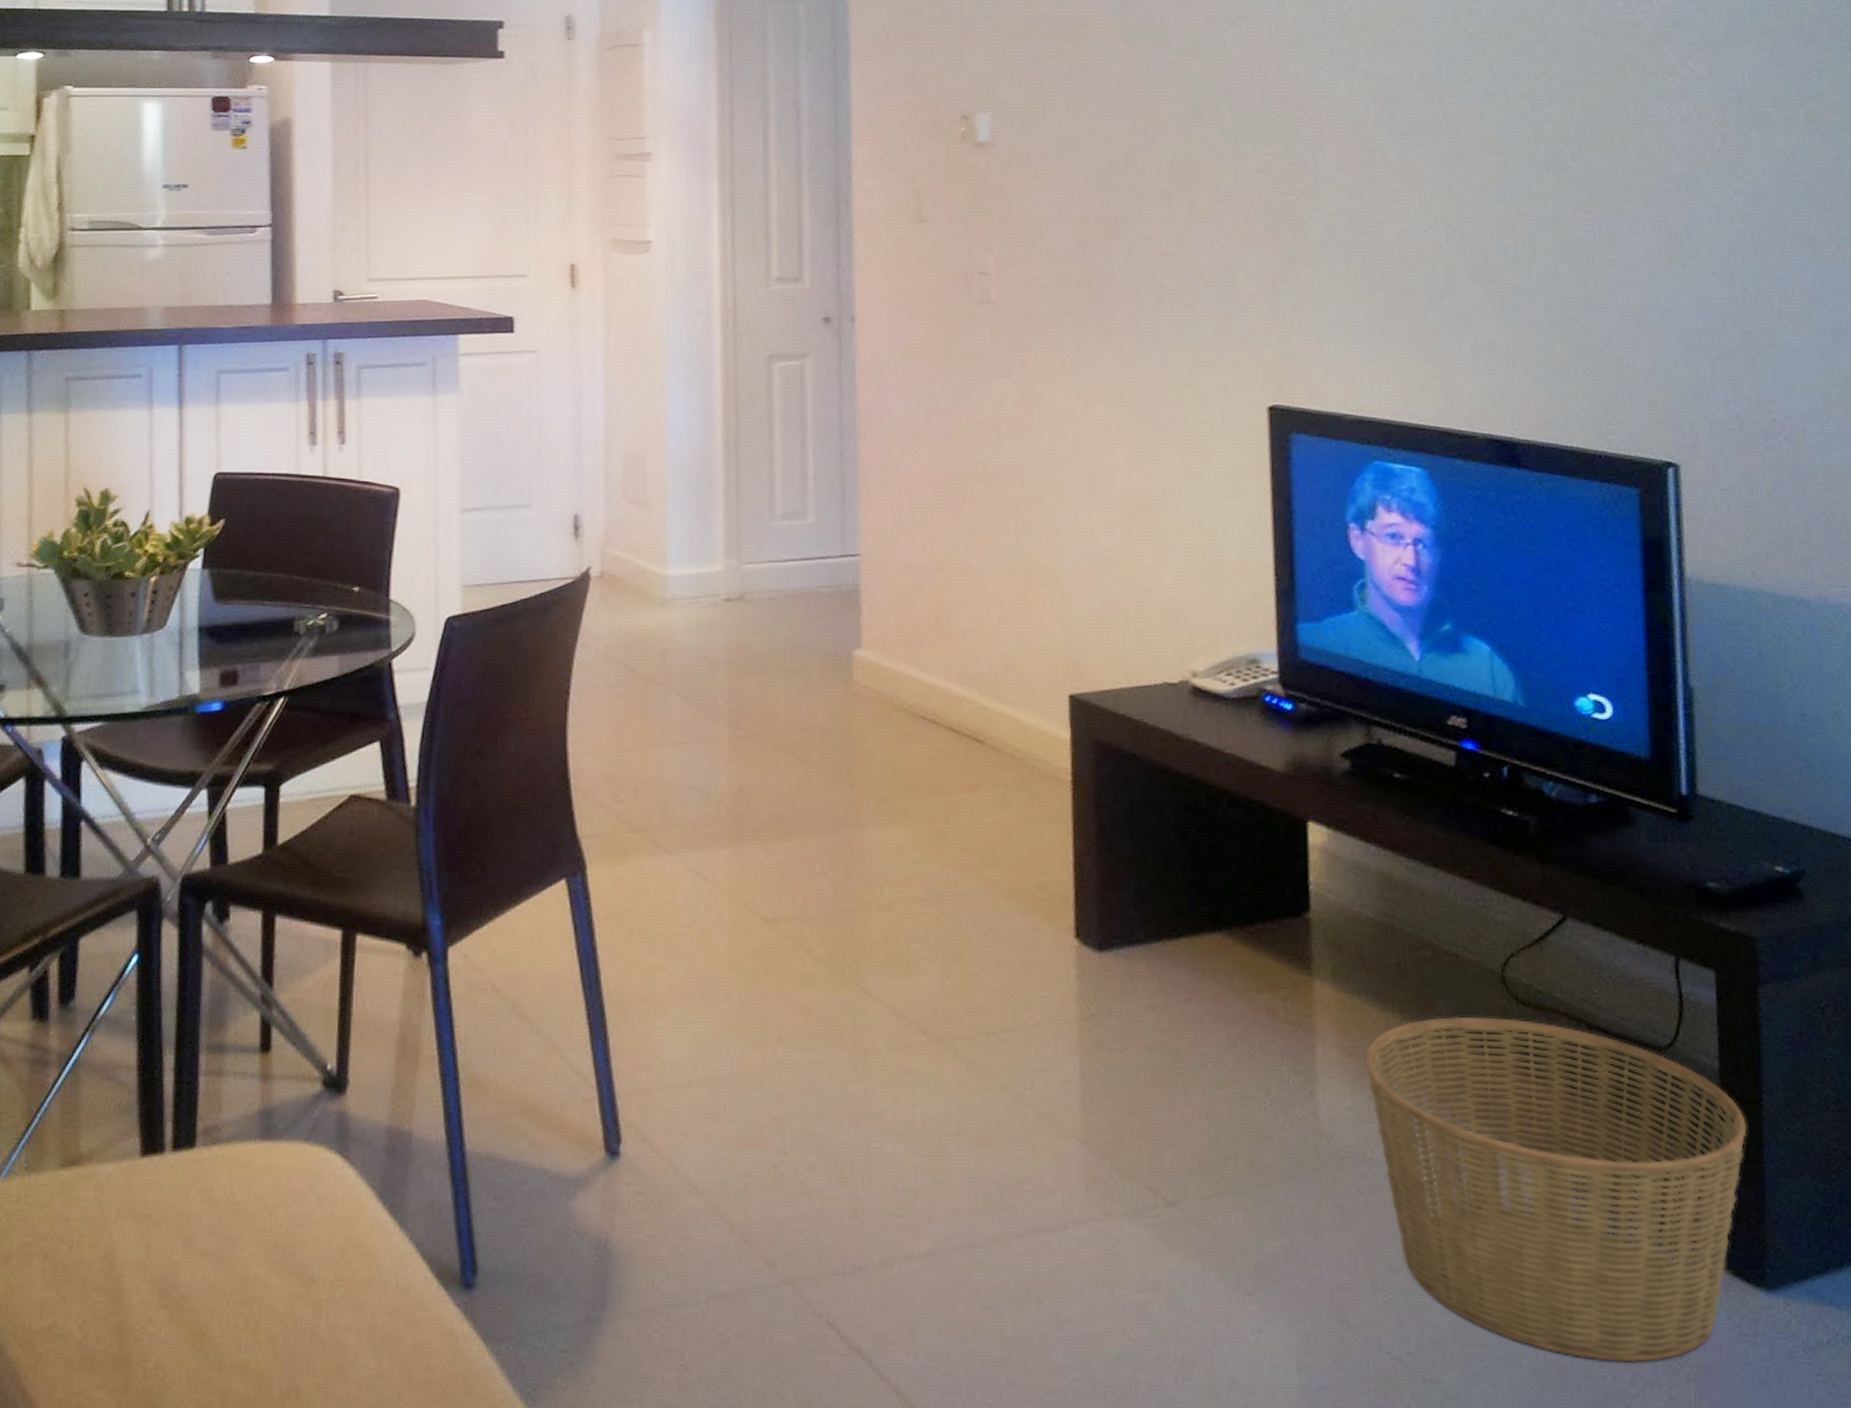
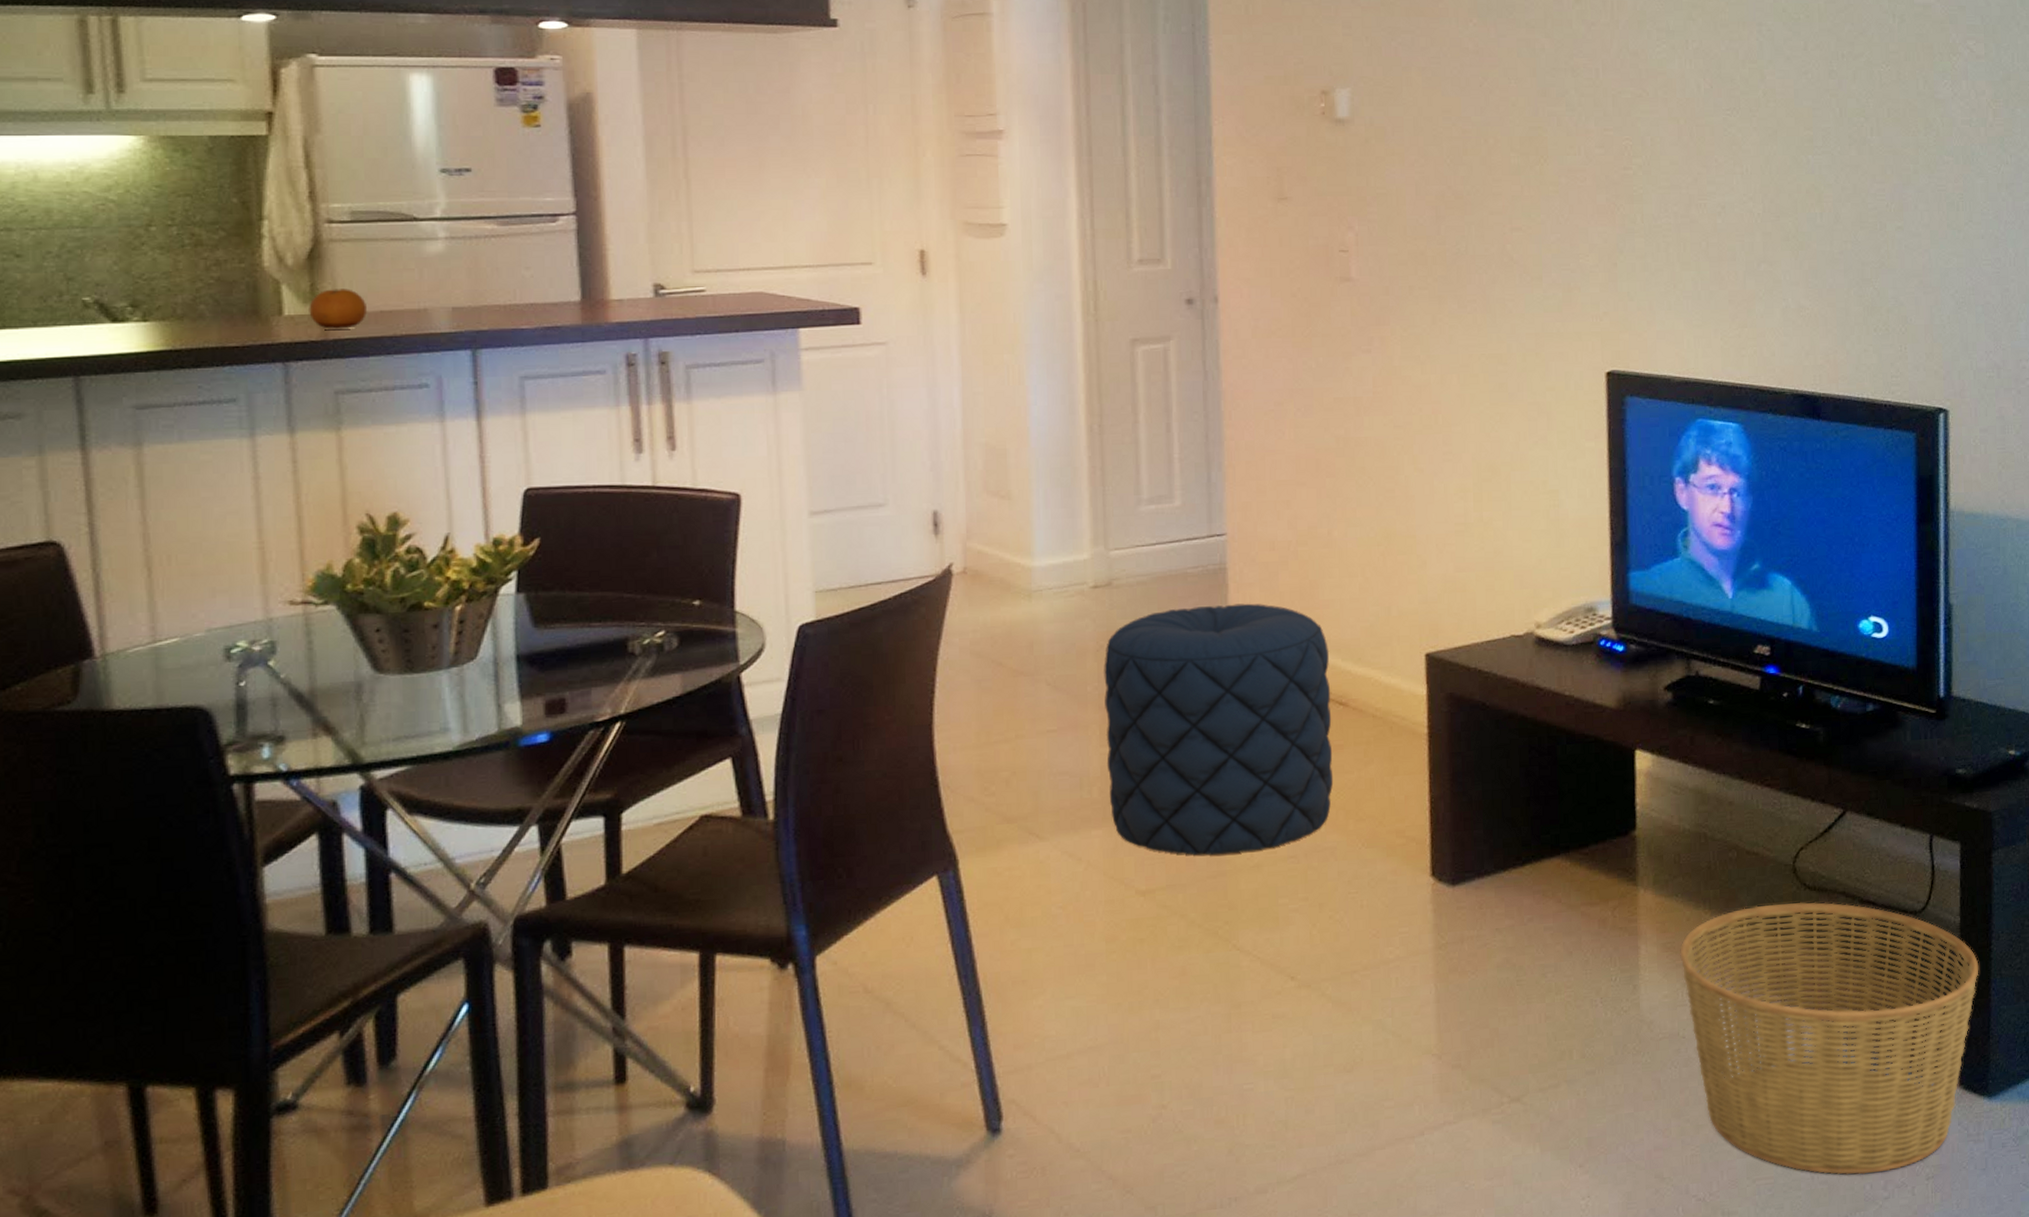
fruit: none [51,288,96,323] -> present [309,289,367,329]
pouf: none [734,627,969,889] -> present [1104,603,1334,855]

